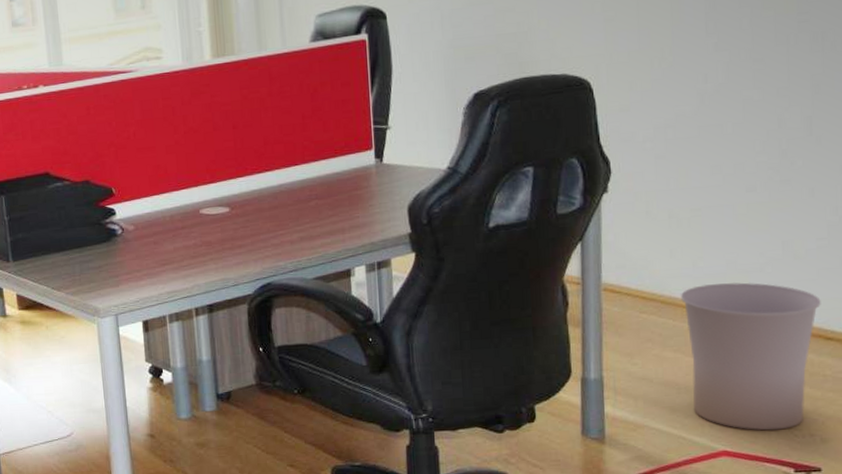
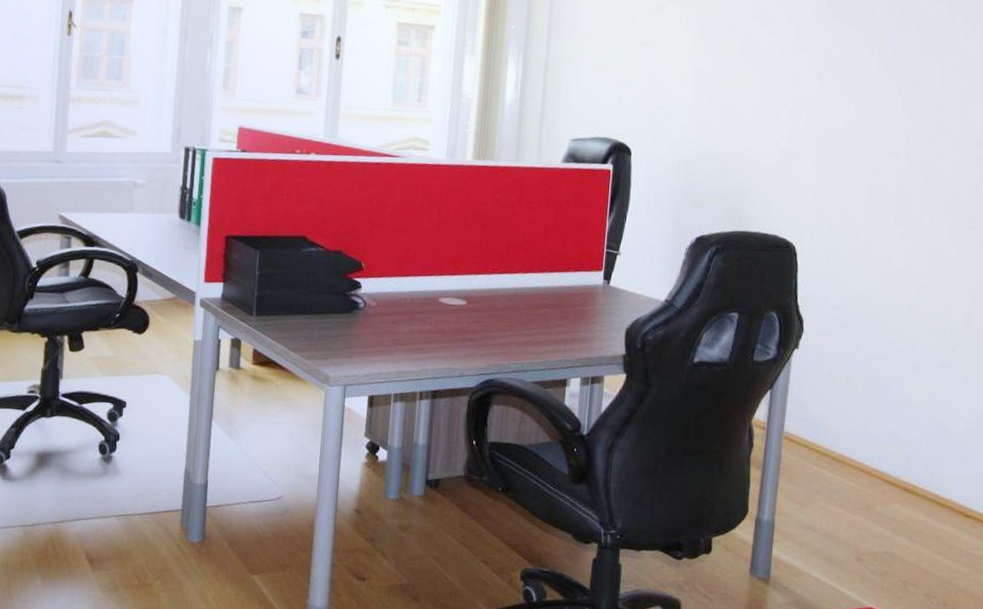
waste bin: present [681,282,821,430] -> none [849,448,964,595]

